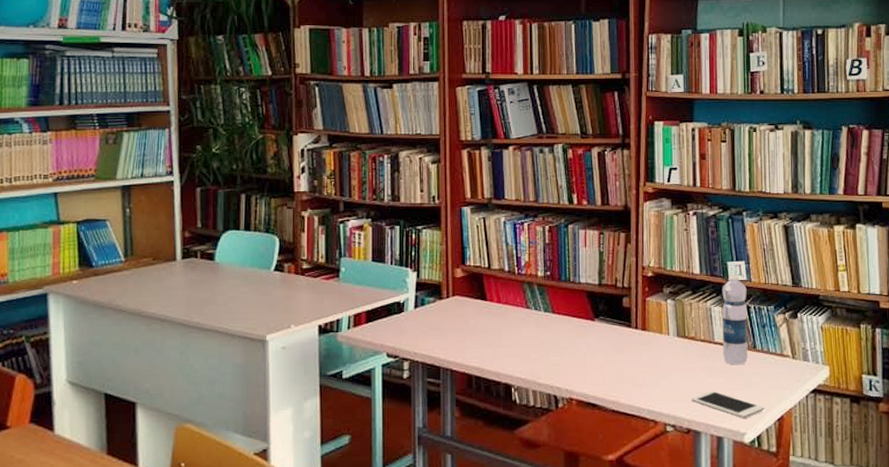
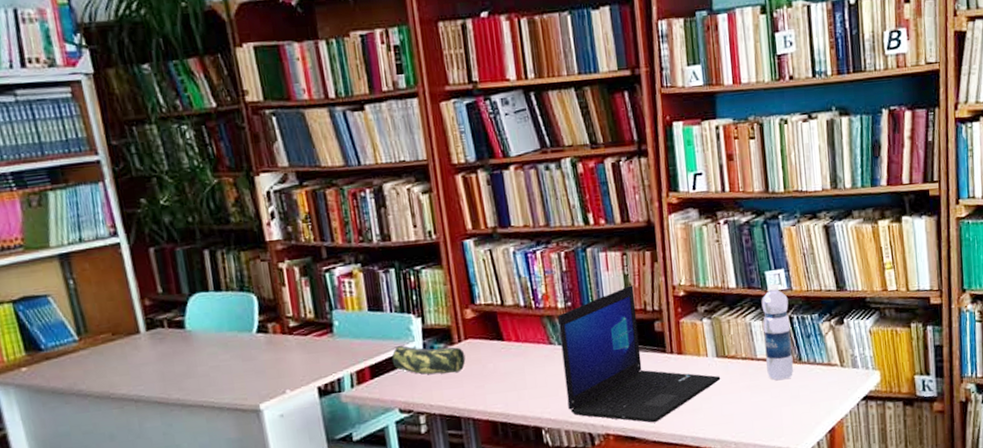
pencil case: none [386,295,451,326] -> present [392,344,466,374]
laptop: none [537,262,680,392] -> present [558,285,721,423]
cell phone: present [691,390,765,418] -> none [736,409,814,434]

